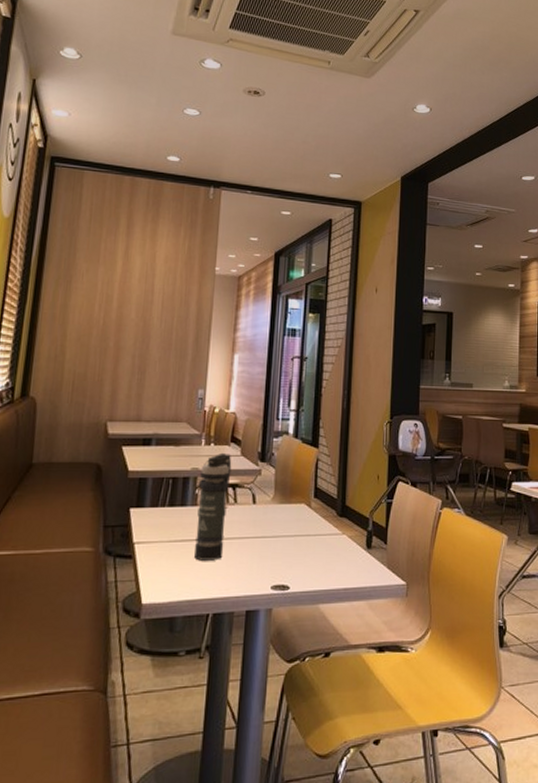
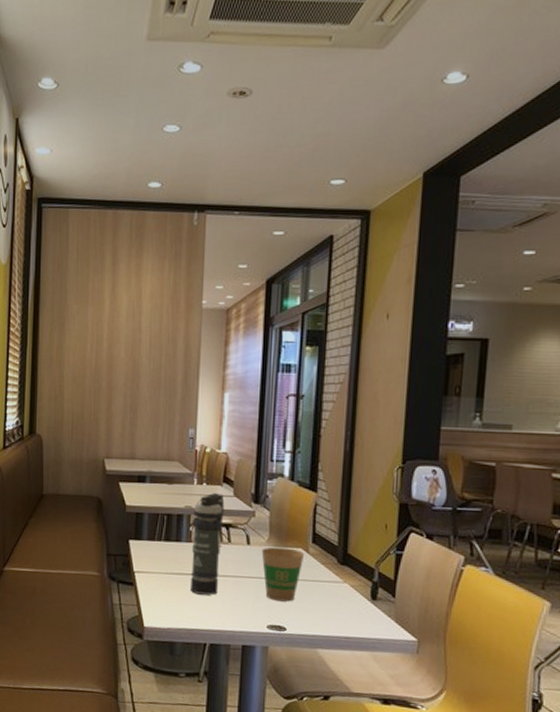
paper cup: none [266,504,308,559] -> present [261,547,305,602]

